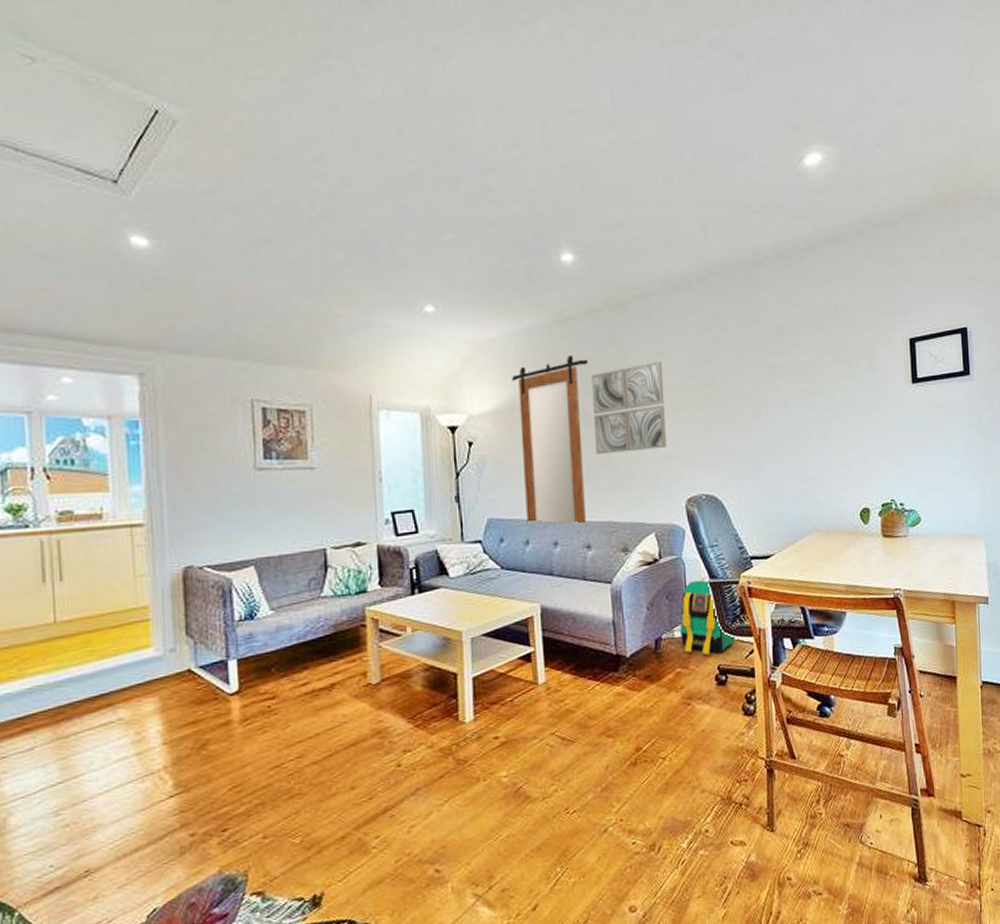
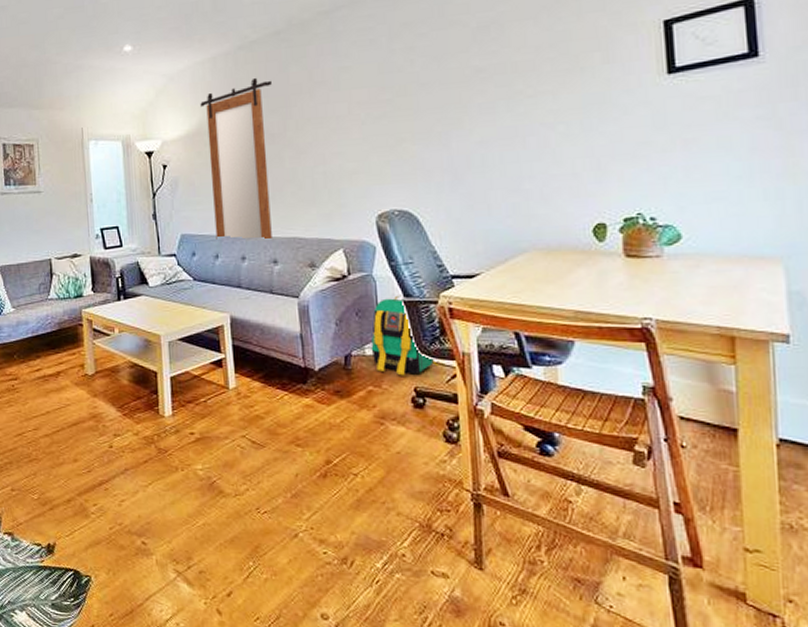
wall art: present [591,361,666,455] -> none [275,75,354,173]

